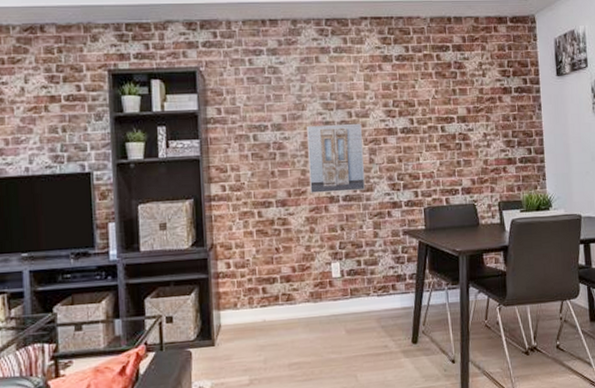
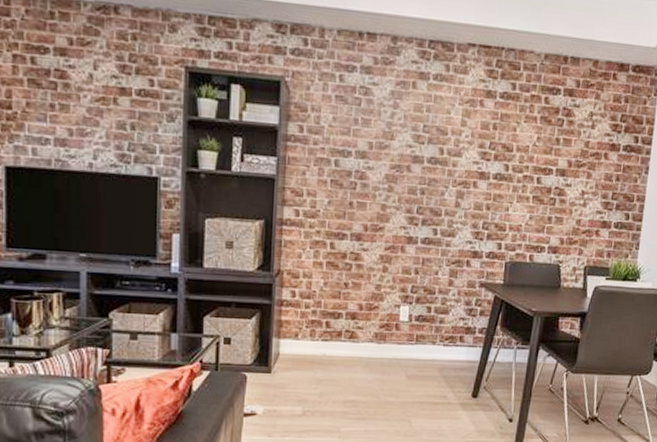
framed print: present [306,123,366,193] -> none [387,157,452,235]

